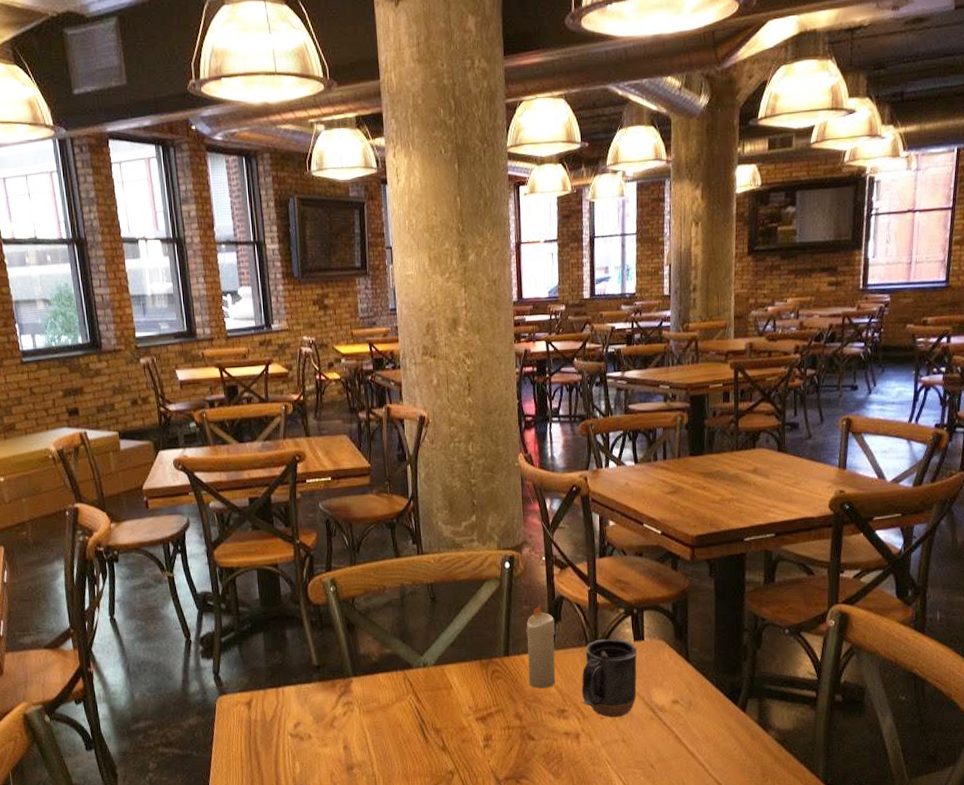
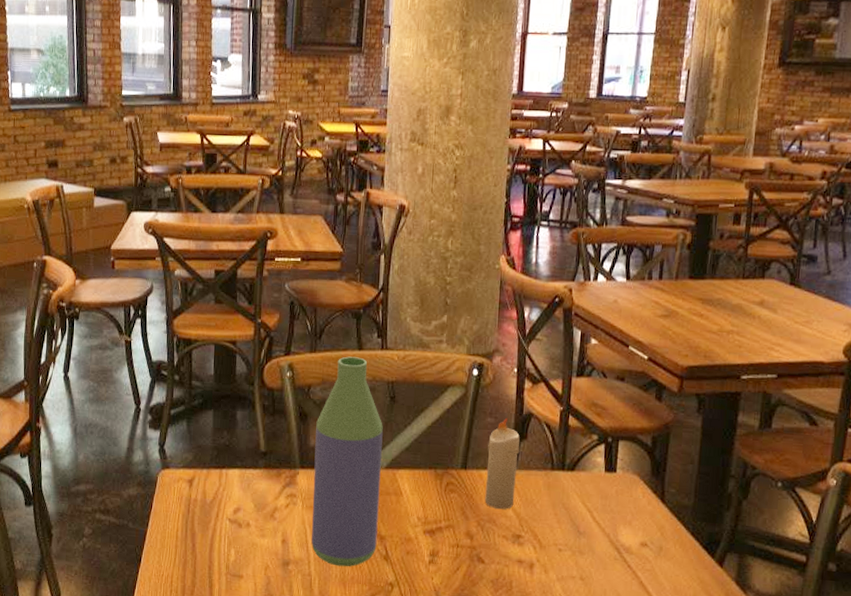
bottle: none [364,564,434,763] -> present [311,356,383,567]
mug: present [580,638,637,718] -> none [538,464,607,552]

